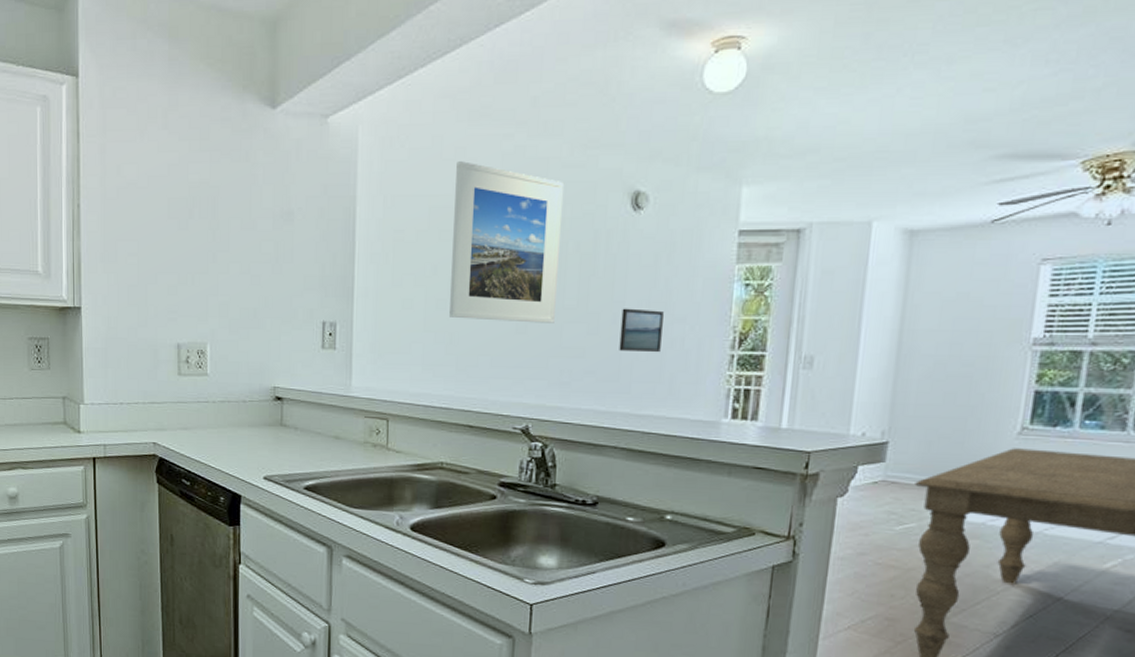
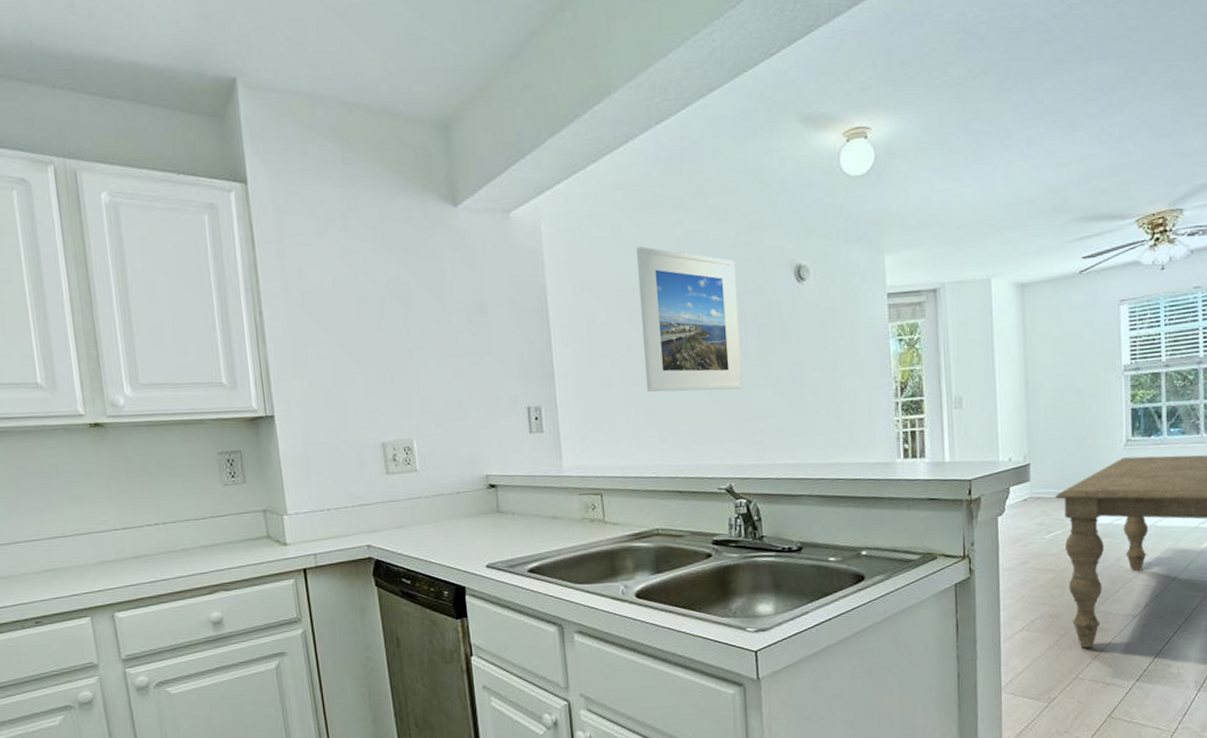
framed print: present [619,308,664,353] -> none [800,369,837,408]

